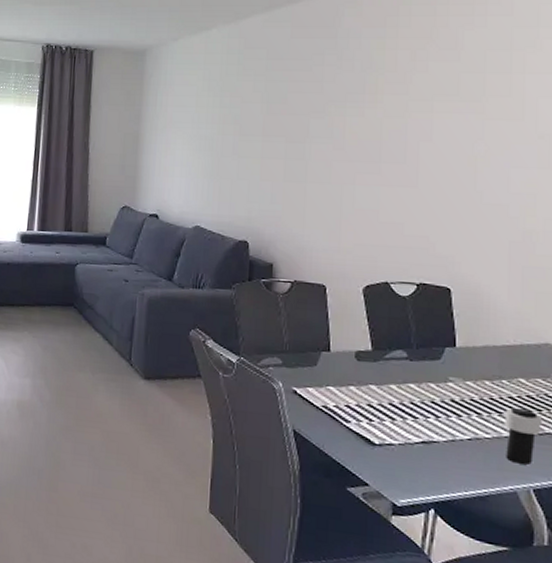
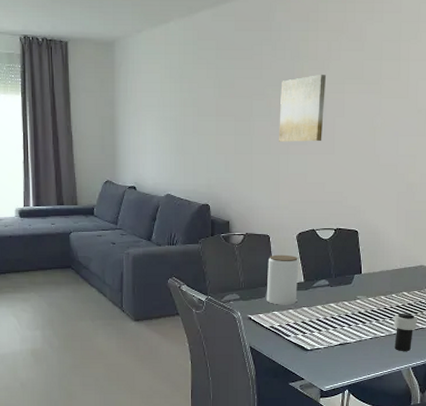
jar: none [318,311,366,380] -> present [266,254,299,305]
wall art: none [342,88,407,171] -> present [279,74,326,142]

